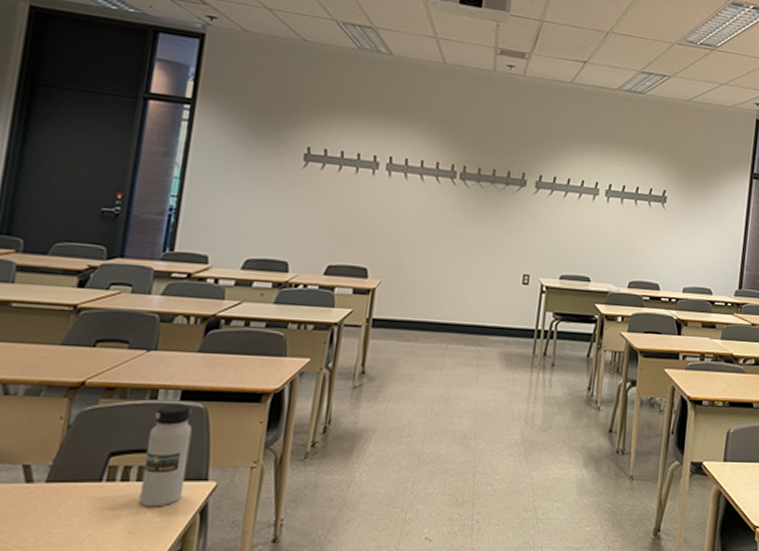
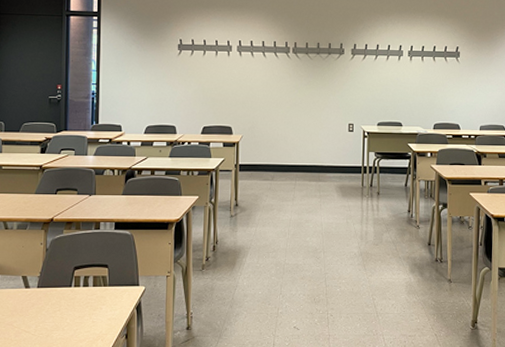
water bottle: present [138,403,193,507] -> none [96,232,125,304]

